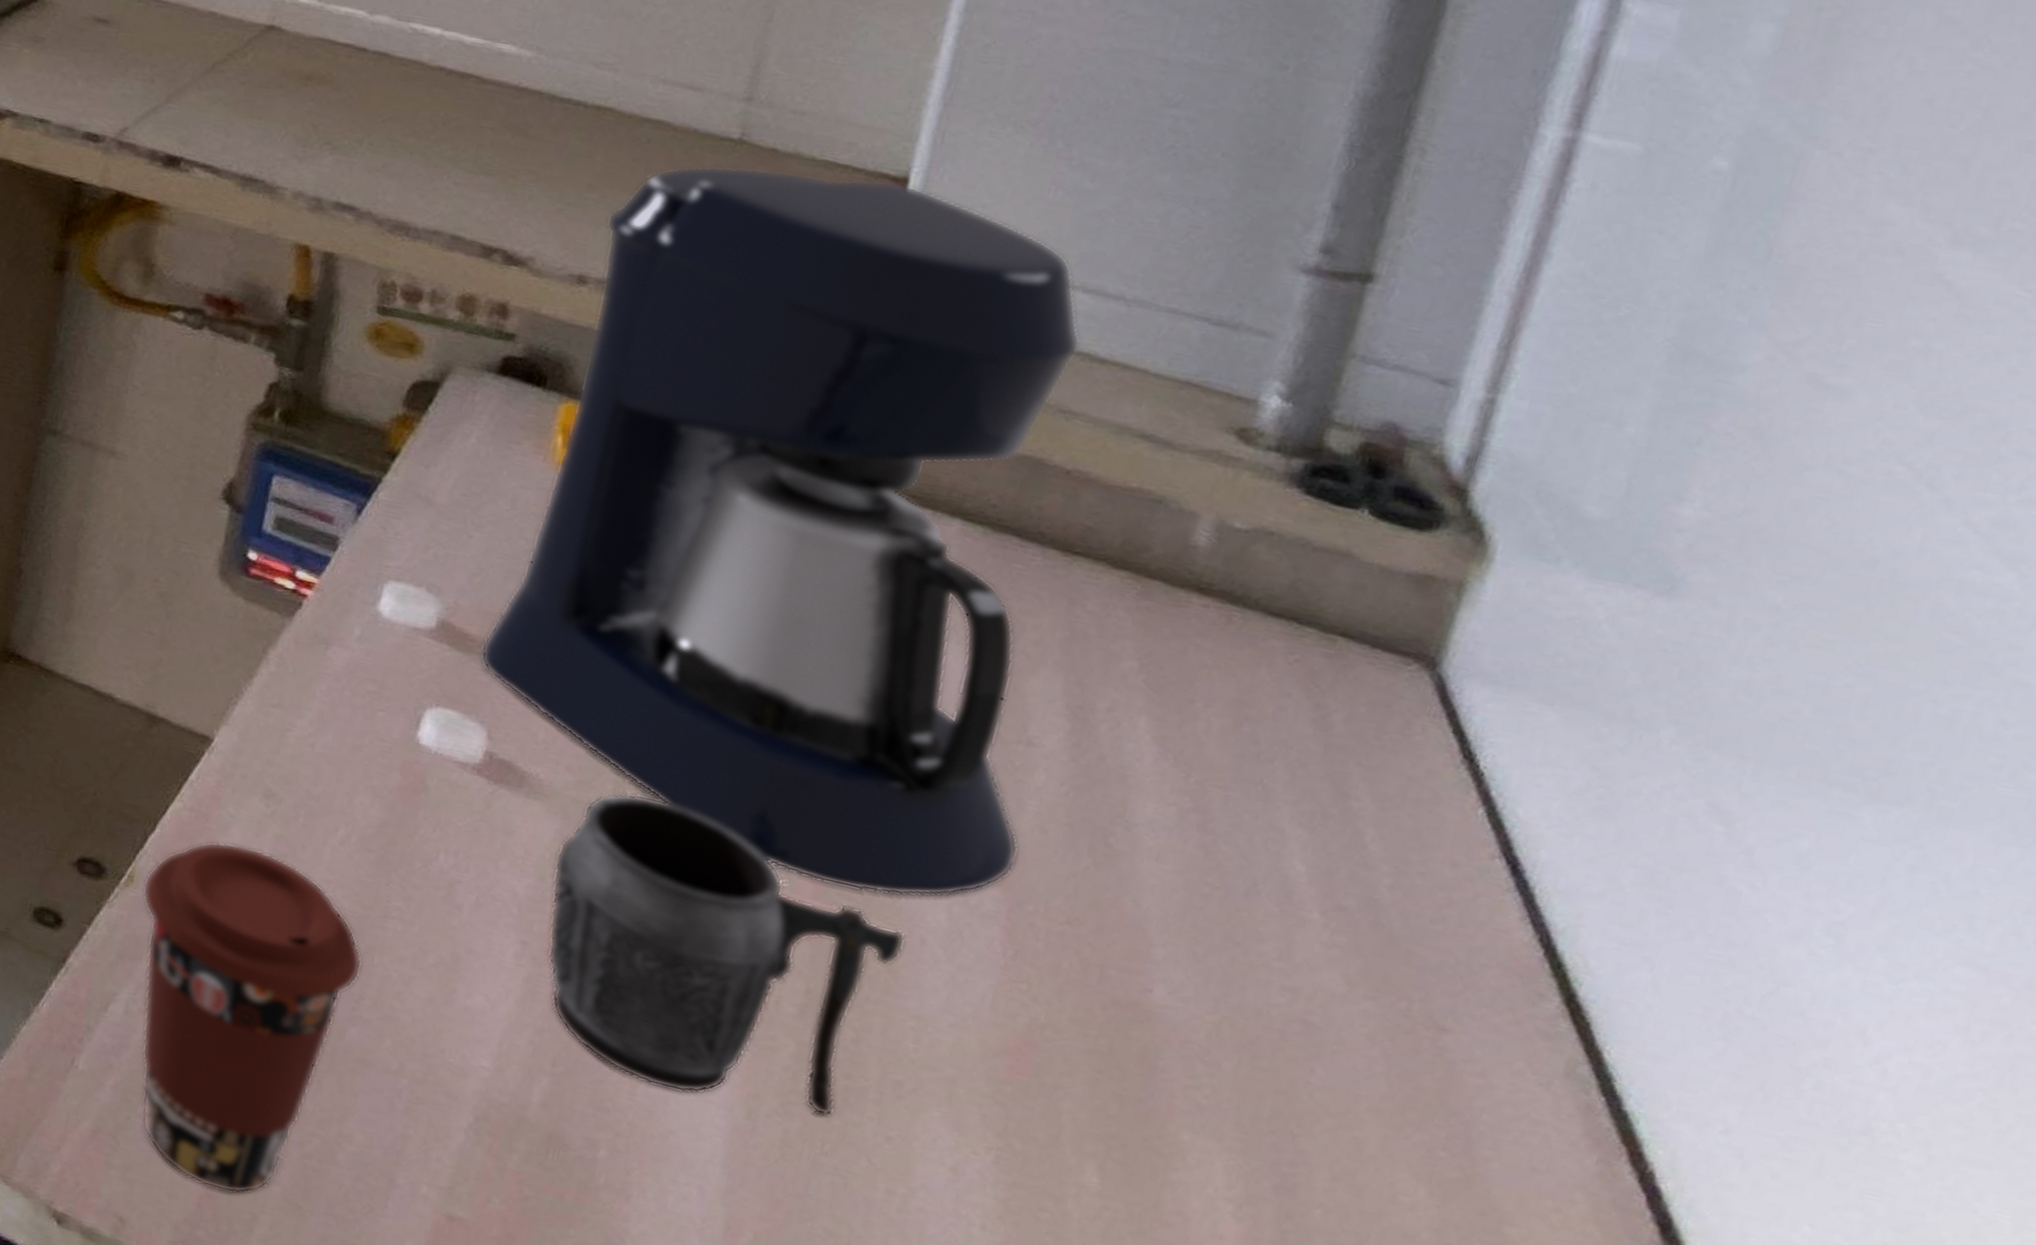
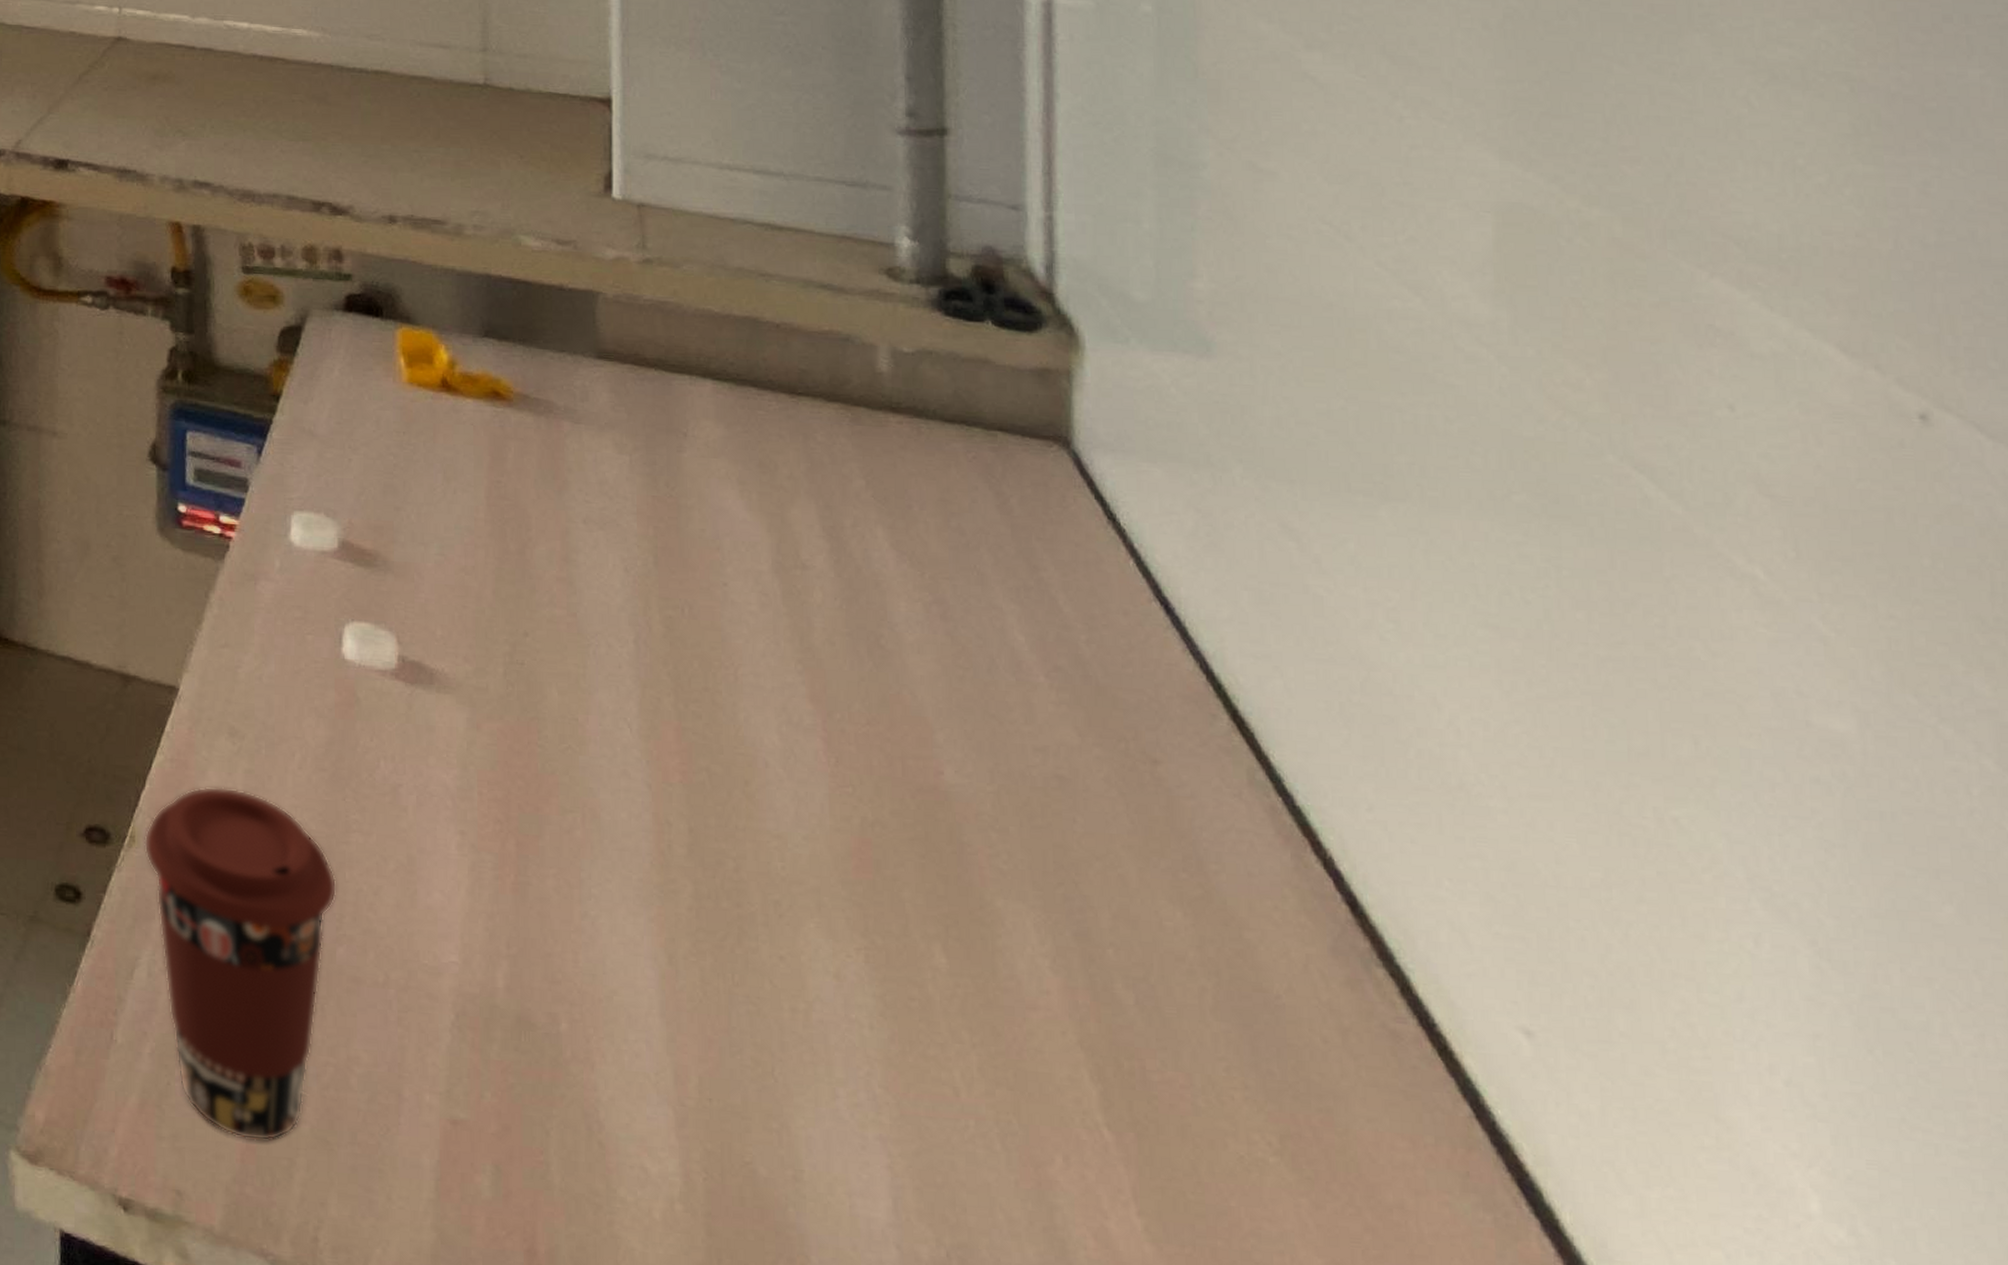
coffee maker: present [480,165,1081,897] -> none [376,102,818,727]
mug: present [547,792,906,1117] -> none [471,671,754,951]

